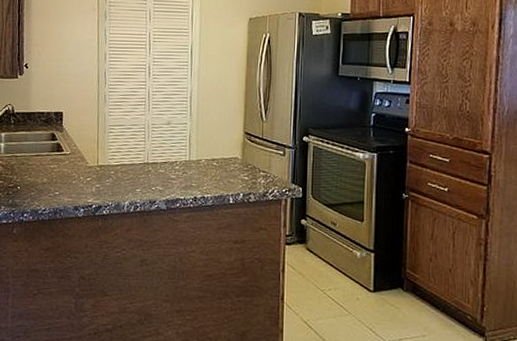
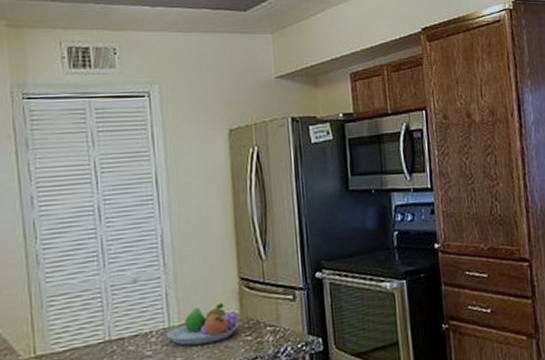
fruit bowl: none [186,149,240,177] -> present [166,303,239,346]

